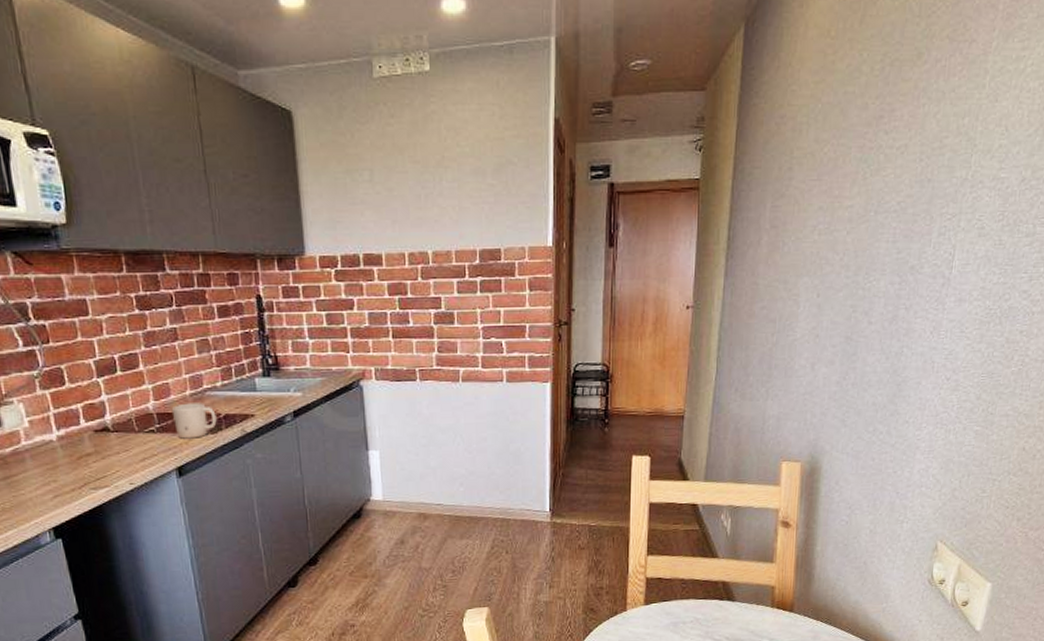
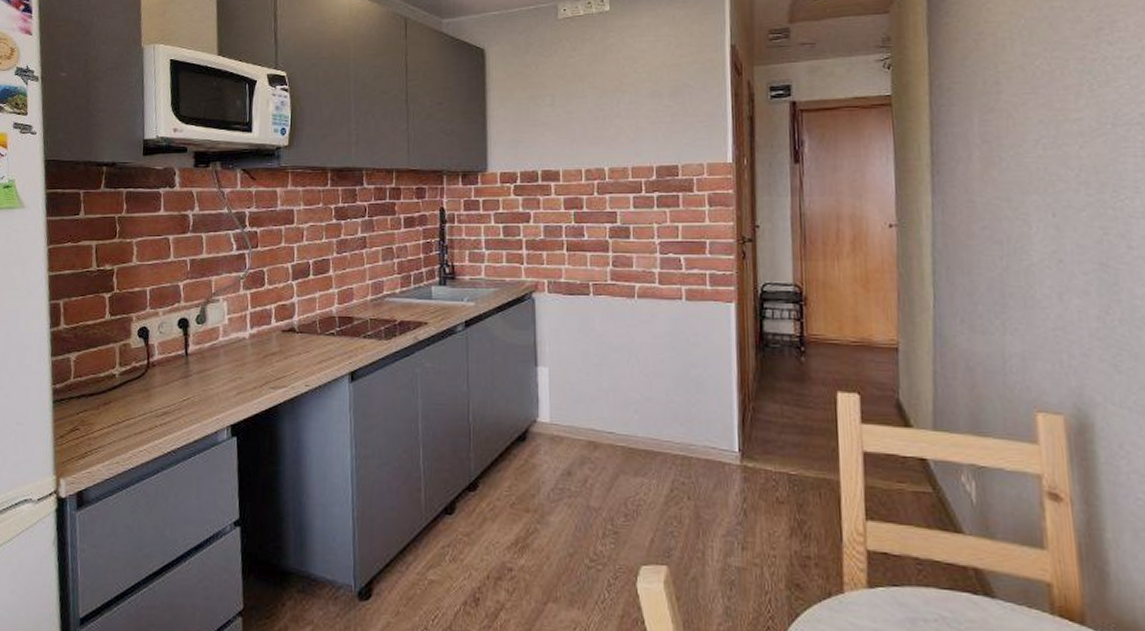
mug: present [171,403,217,439] -> none [352,308,392,344]

